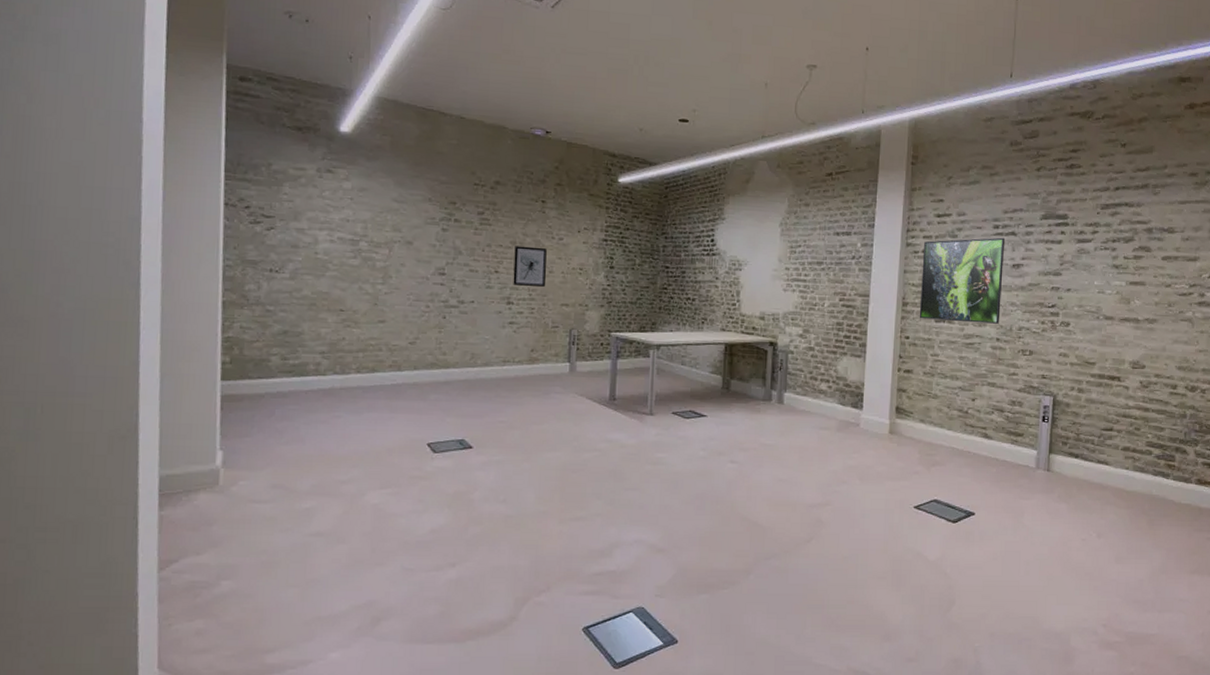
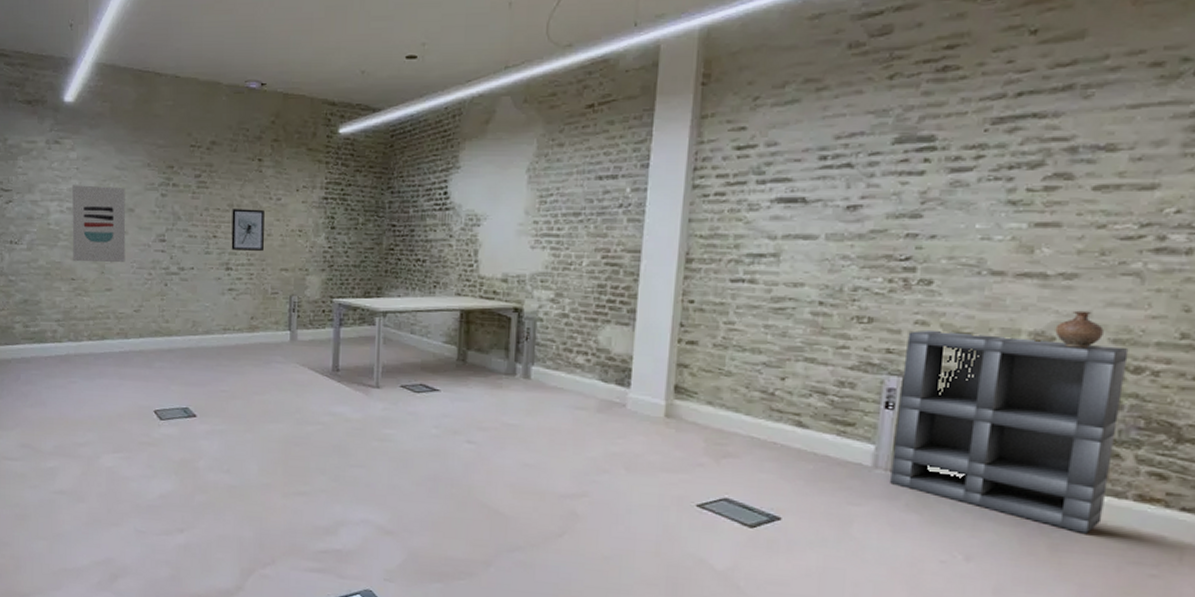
wall art: none [342,215,404,294] -> present [72,185,126,263]
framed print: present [919,237,1006,324] -> none [708,171,837,283]
shelving unit: none [1048,360,1188,510] -> present [890,329,1129,534]
ceramic jug: none [1145,346,1173,374] -> present [1055,310,1104,349]

